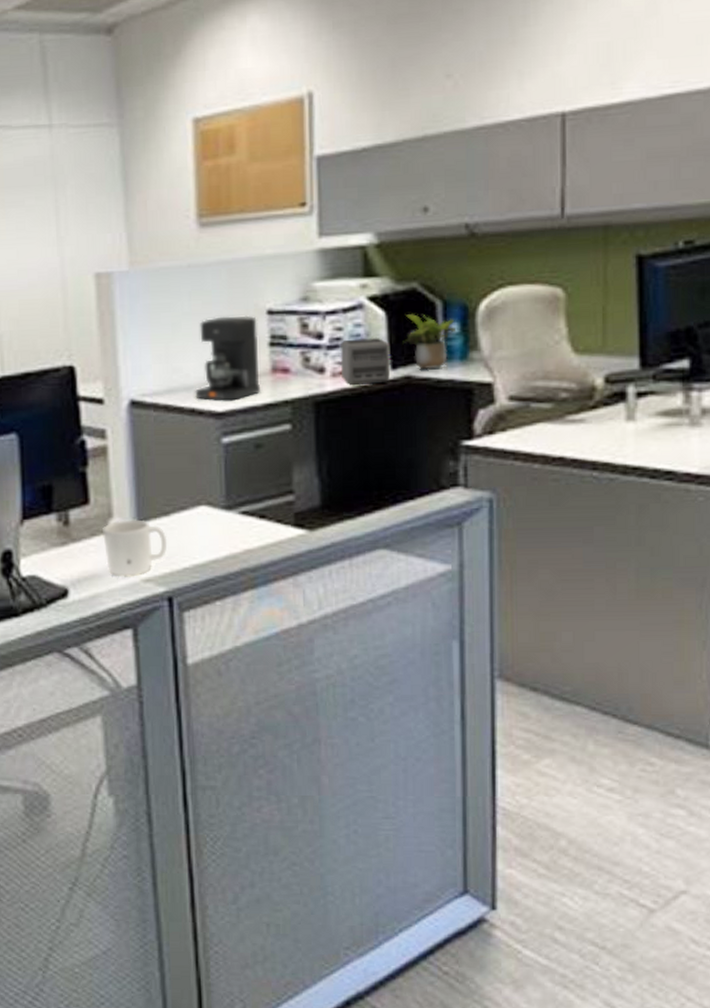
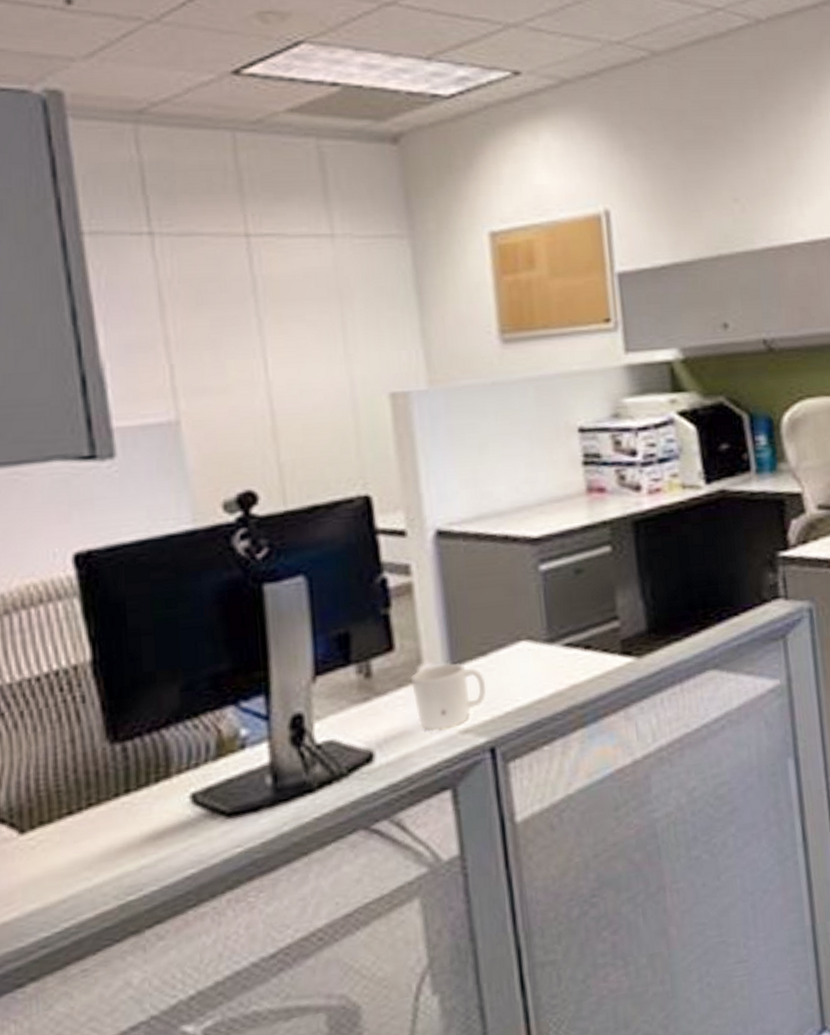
coffee maker: present [195,315,261,401] -> none [507,434,577,526]
desk organizer: present [340,337,390,385] -> none [655,452,705,502]
potted plant: present [402,314,455,369] -> none [714,427,763,482]

